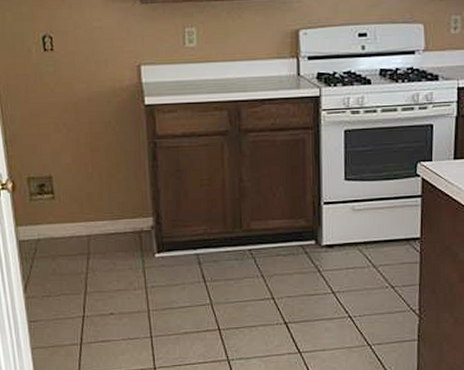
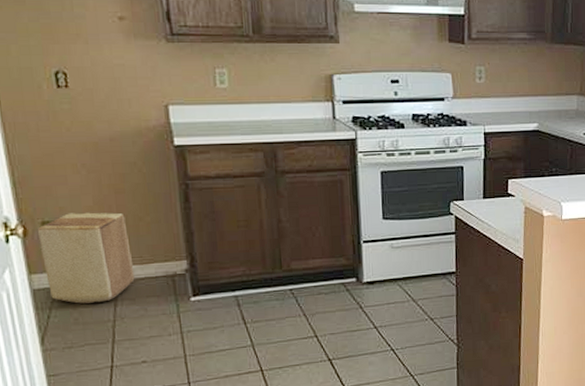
cardboard box: none [23,169,106,256] -> present [37,212,135,304]

